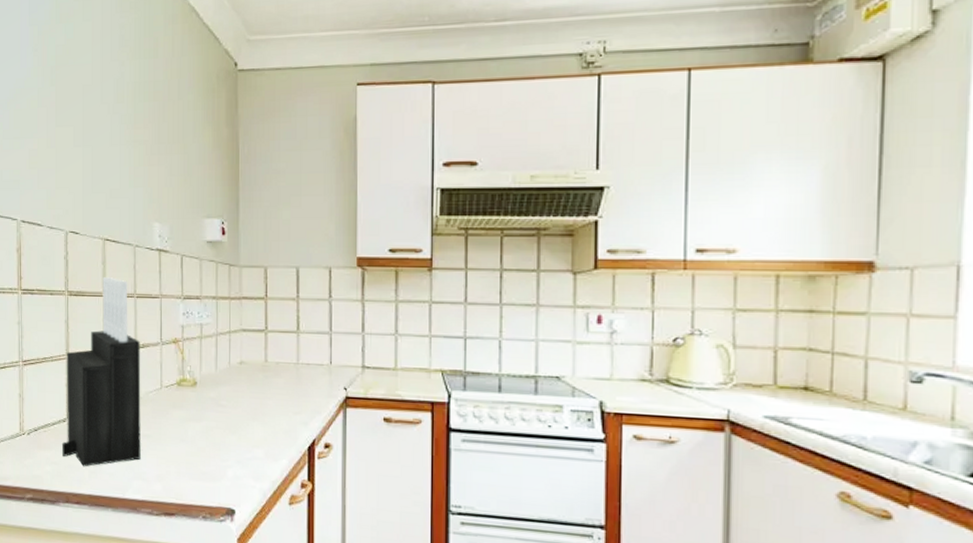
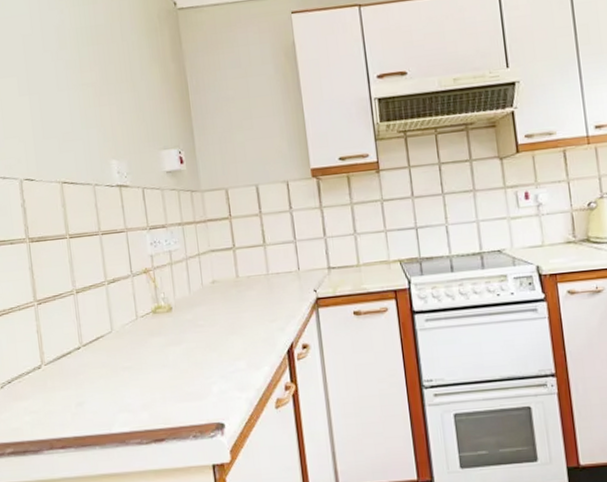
knife block: present [62,277,141,467] -> none [34,218,124,410]

